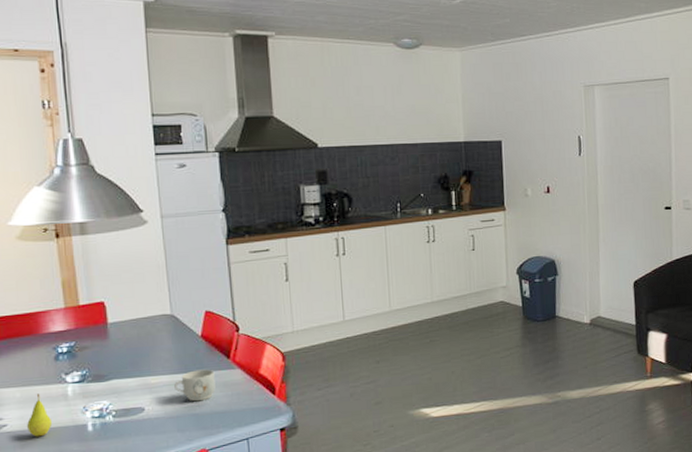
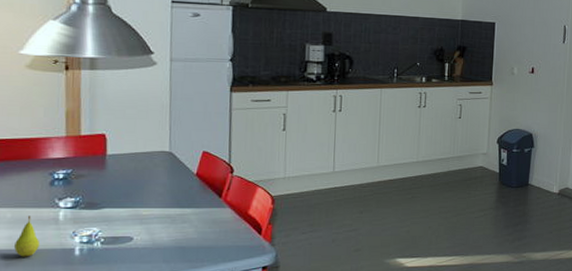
mug: present [174,369,216,402] -> none [165,206,205,235]

